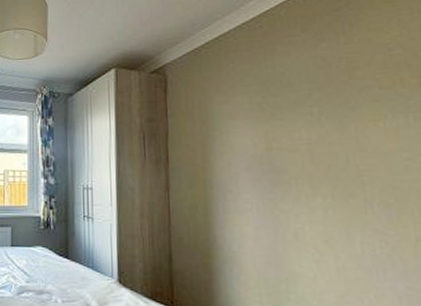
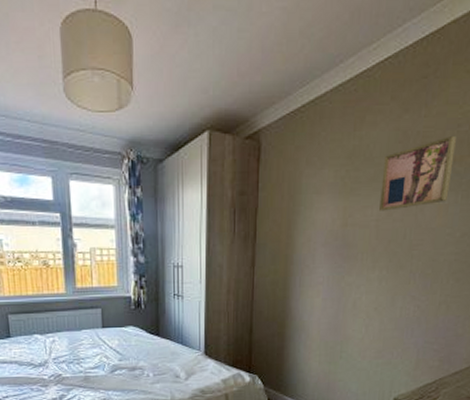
wall art: none [305,59,396,135] -> present [379,135,456,211]

